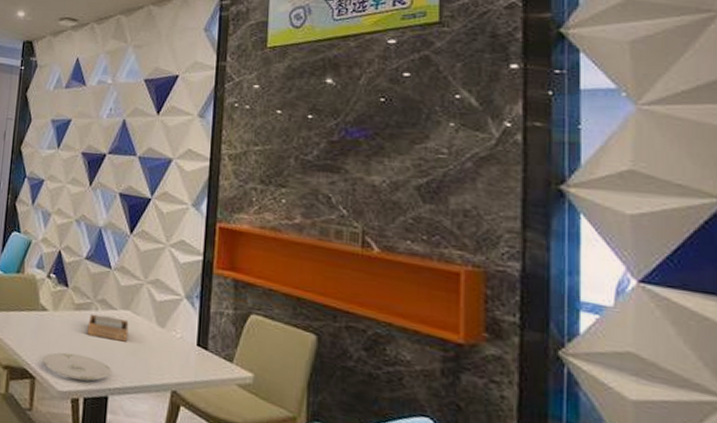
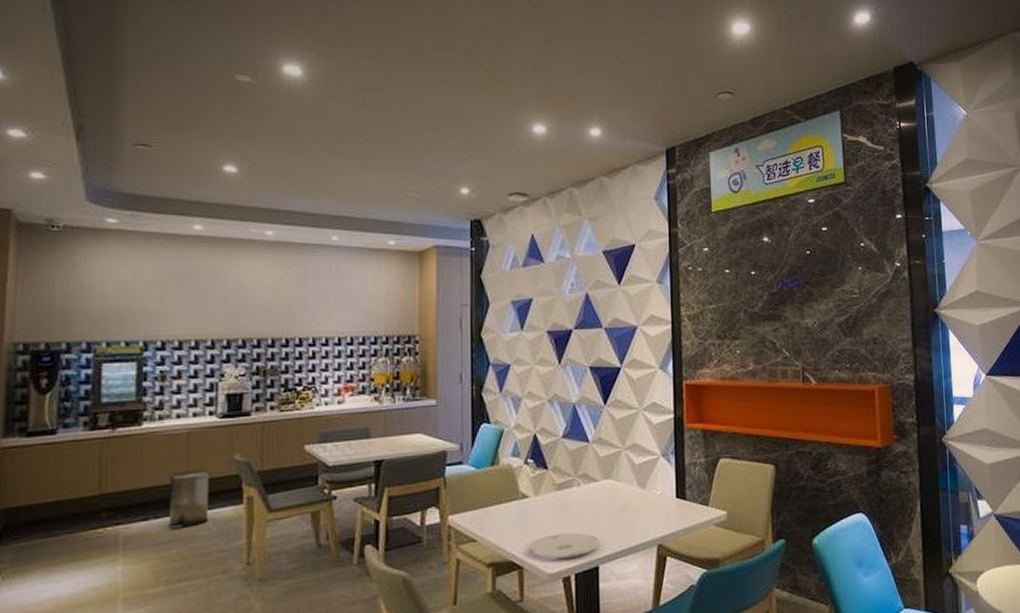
napkin holder: present [87,314,129,342] -> none [571,488,612,513]

